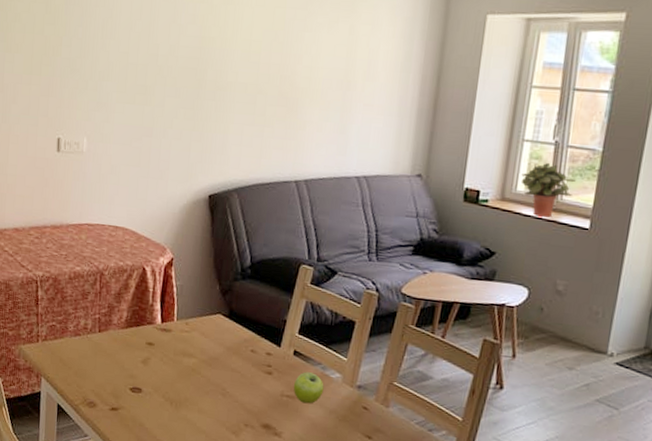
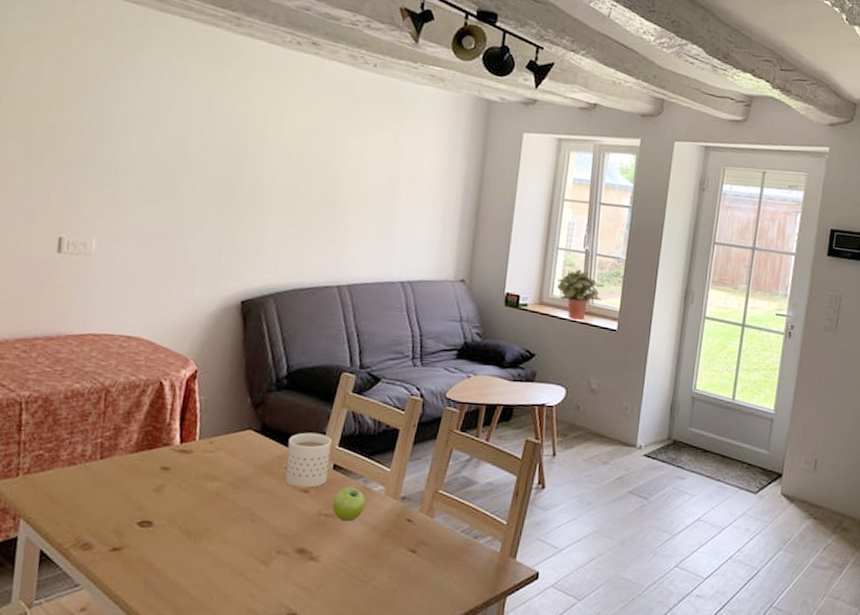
mug: none [251,319,293,371] -> present [285,432,332,488]

